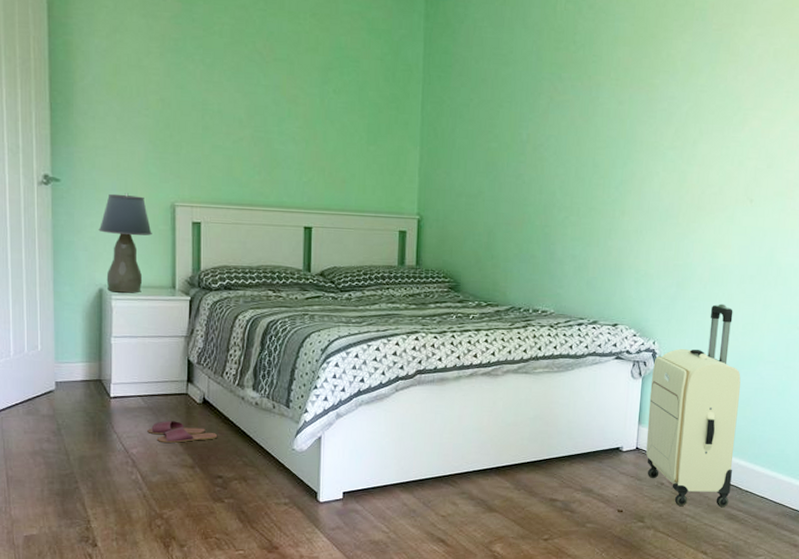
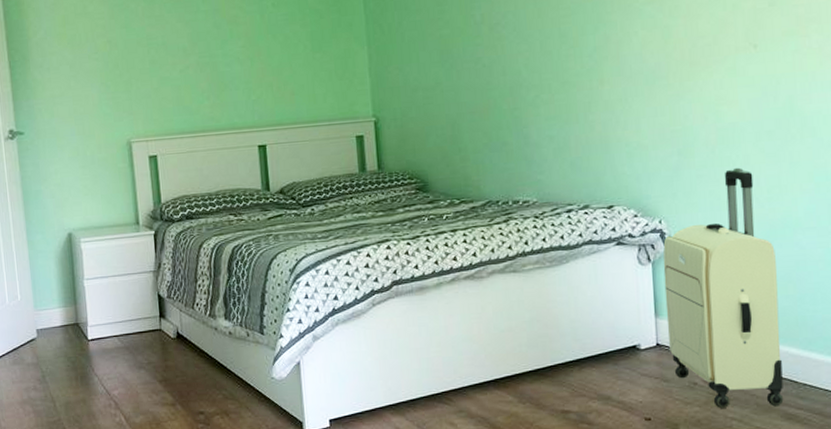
table lamp: present [98,193,152,293] -> none [62,136,112,235]
slippers: present [147,421,218,443] -> none [126,358,195,382]

